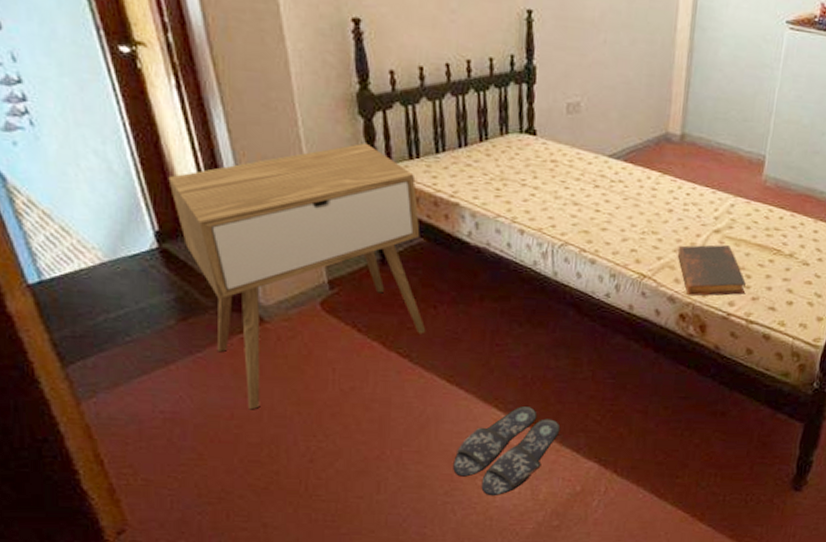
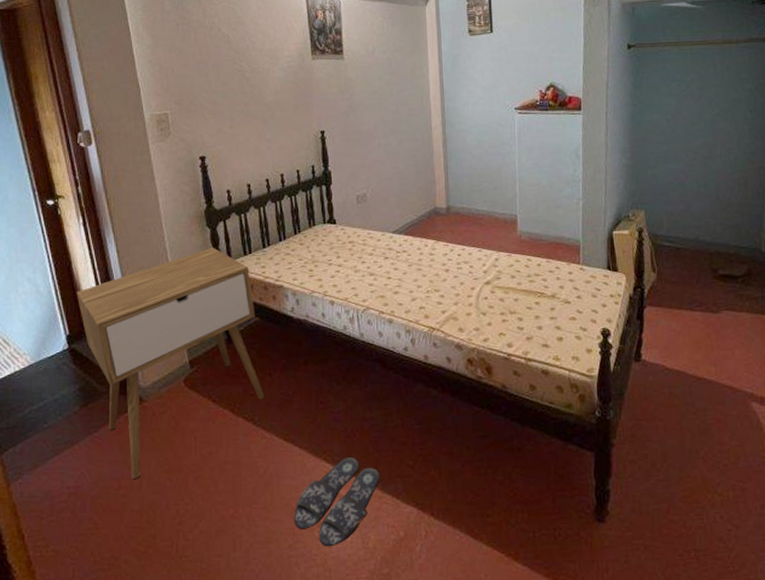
book: present [677,244,746,296] -> none [457,294,519,342]

